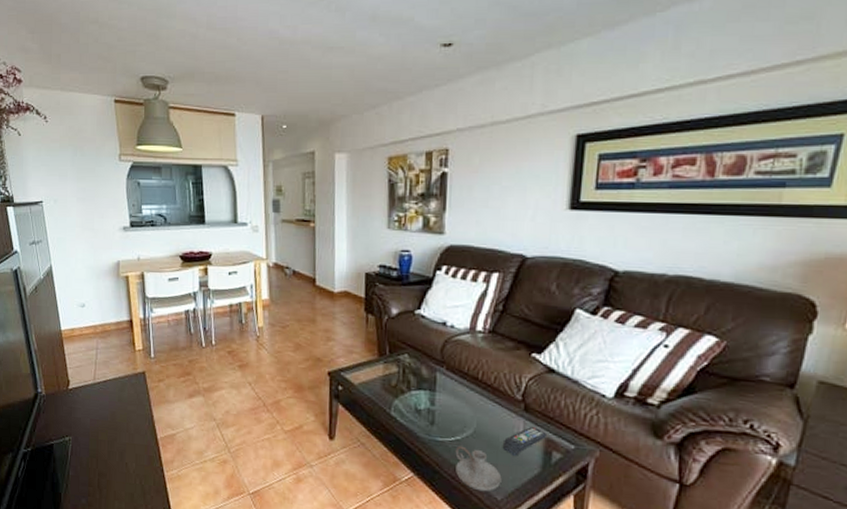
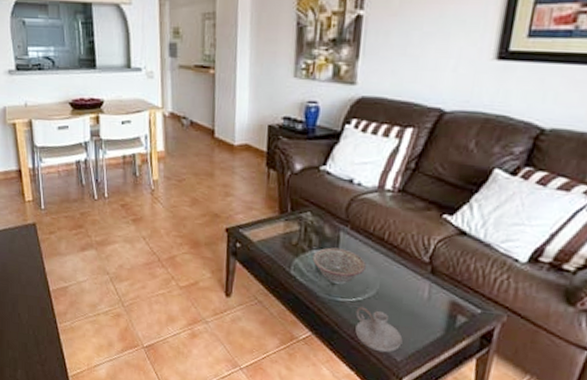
decorative bowl: none [411,388,462,424] -> present [312,247,366,285]
remote control: present [502,426,548,456] -> none [405,289,454,318]

